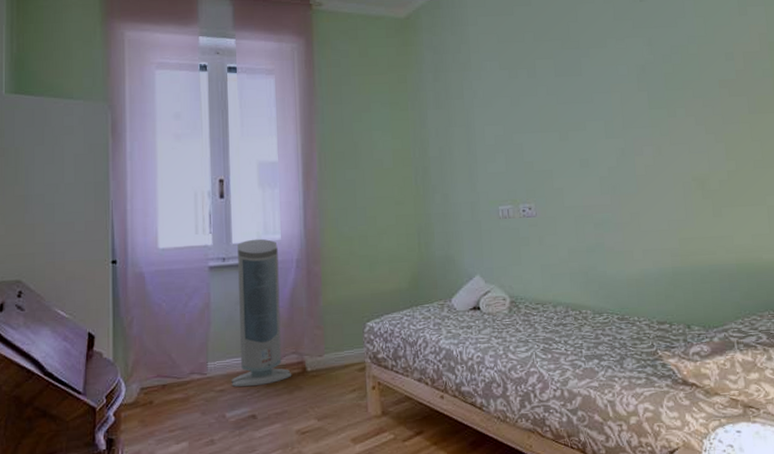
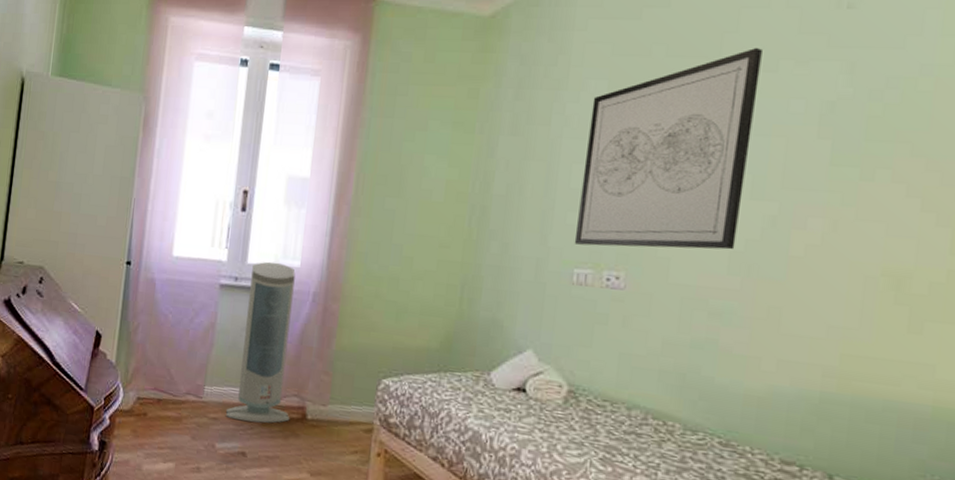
wall art: none [490,31,603,187] -> present [574,47,762,250]

